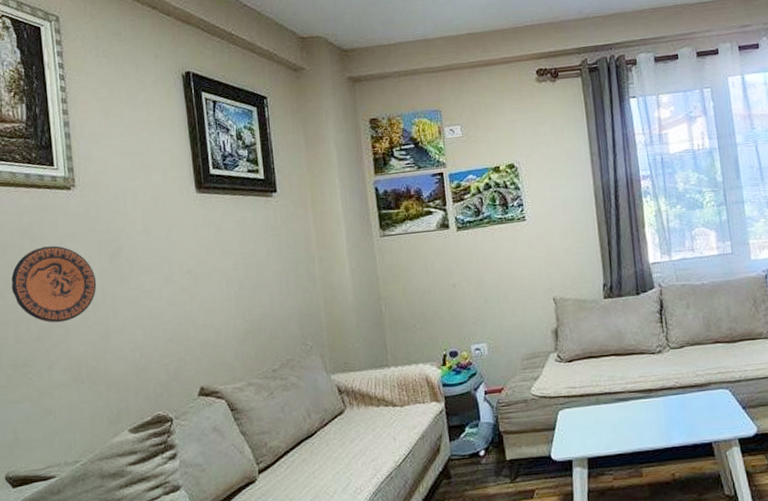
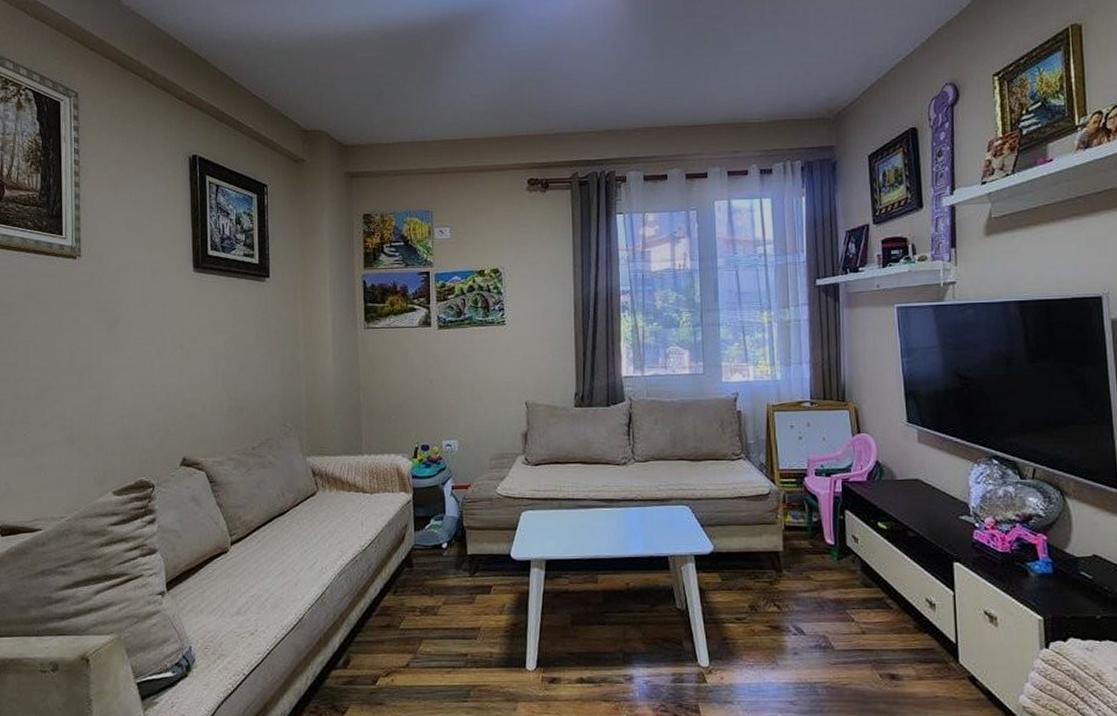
decorative plate: present [11,245,97,323] -> none [14,311,94,384]

